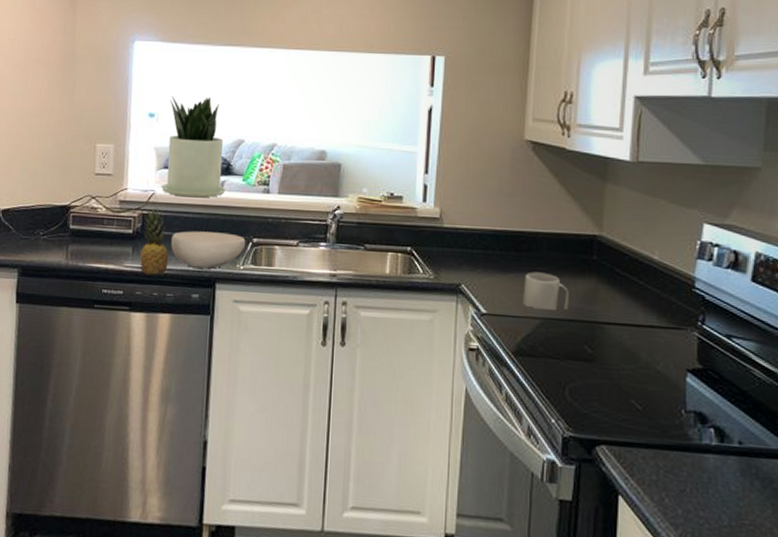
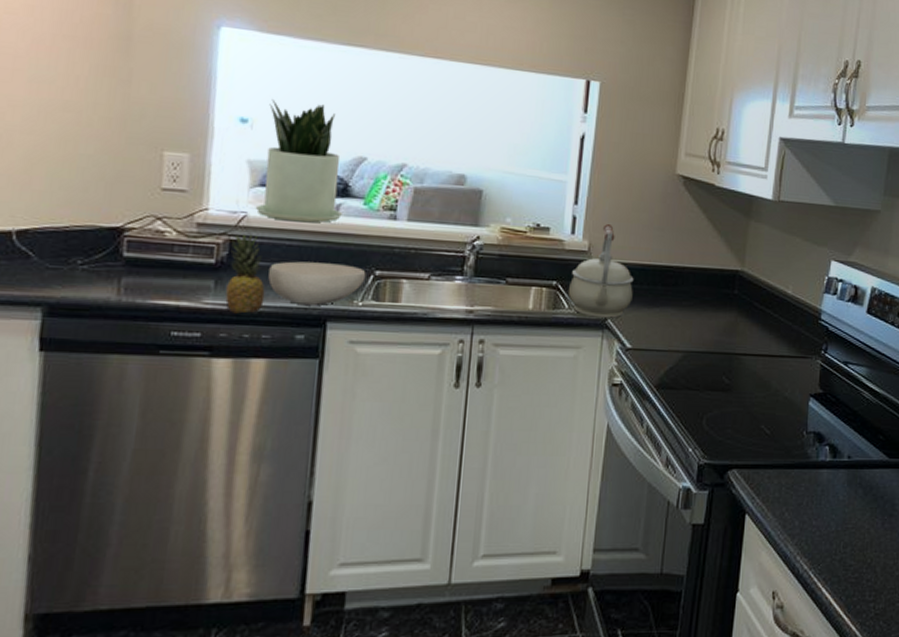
kettle: none [422,190,486,284] -> present [567,223,634,319]
mug: present [521,272,570,313] -> none [666,306,712,346]

